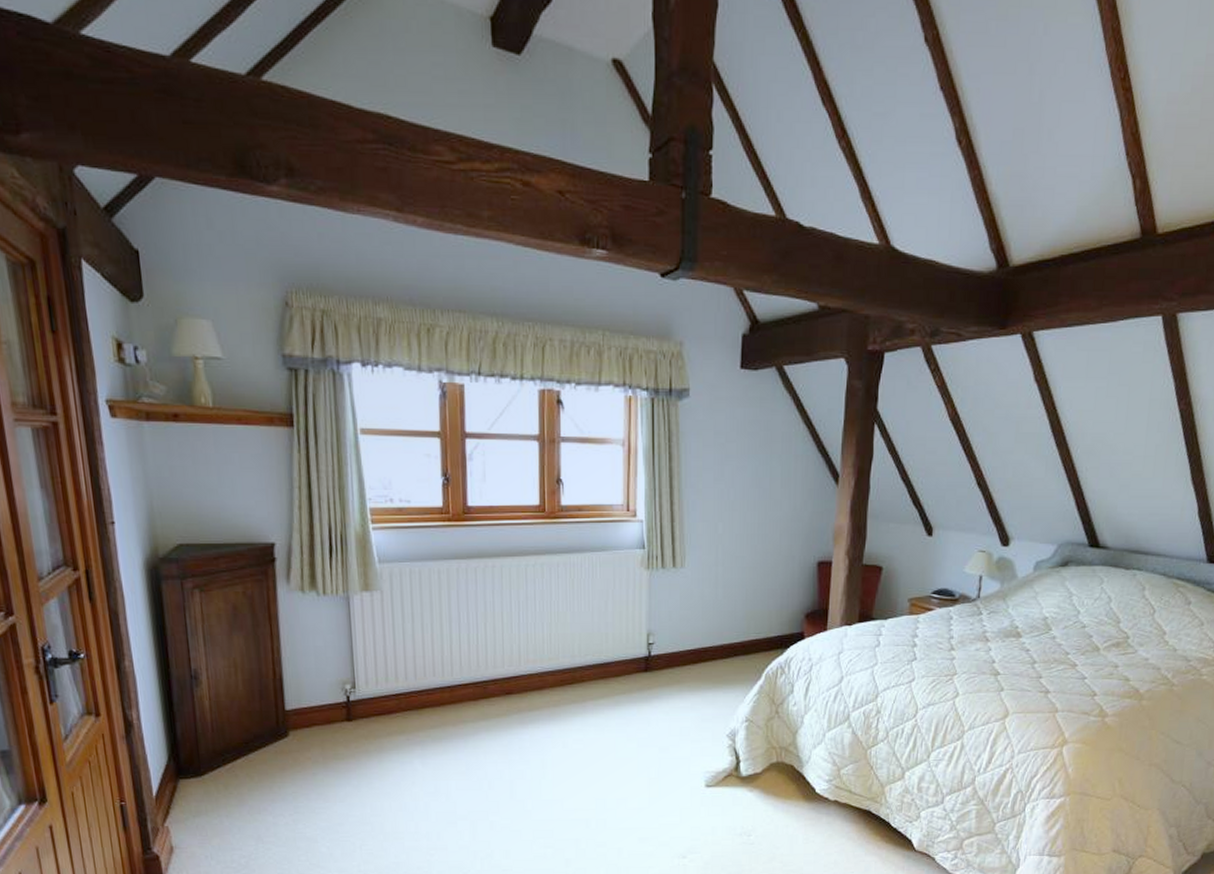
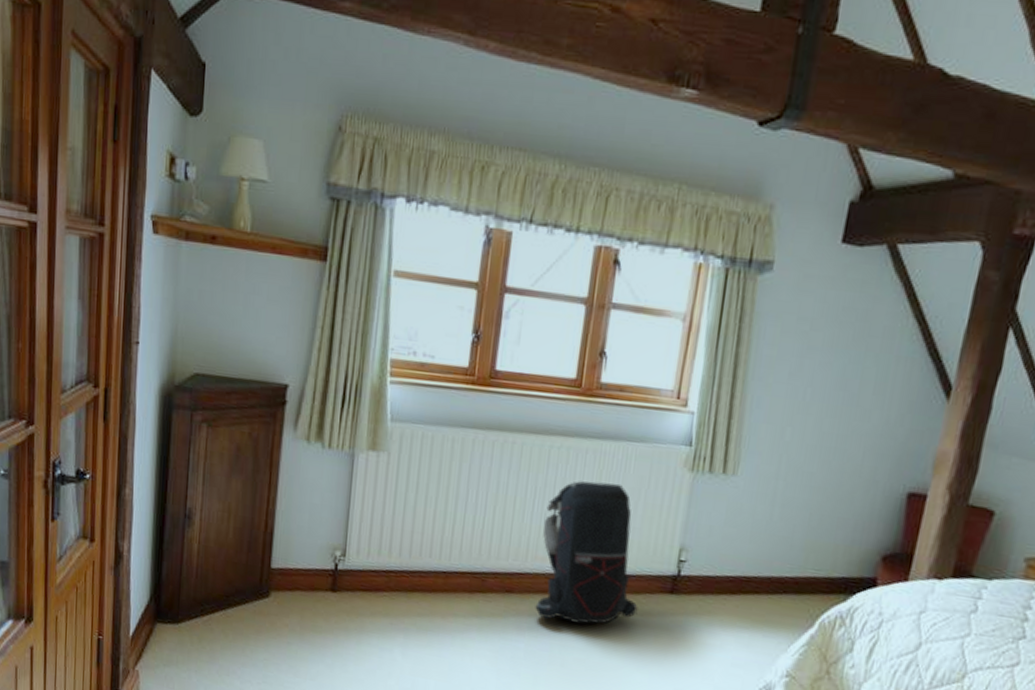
backpack: none [530,588,620,710] -> present [535,481,638,624]

